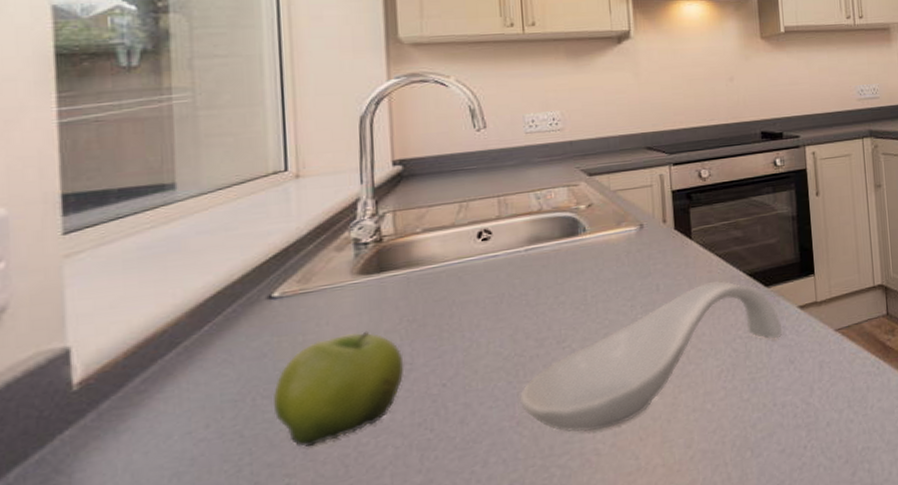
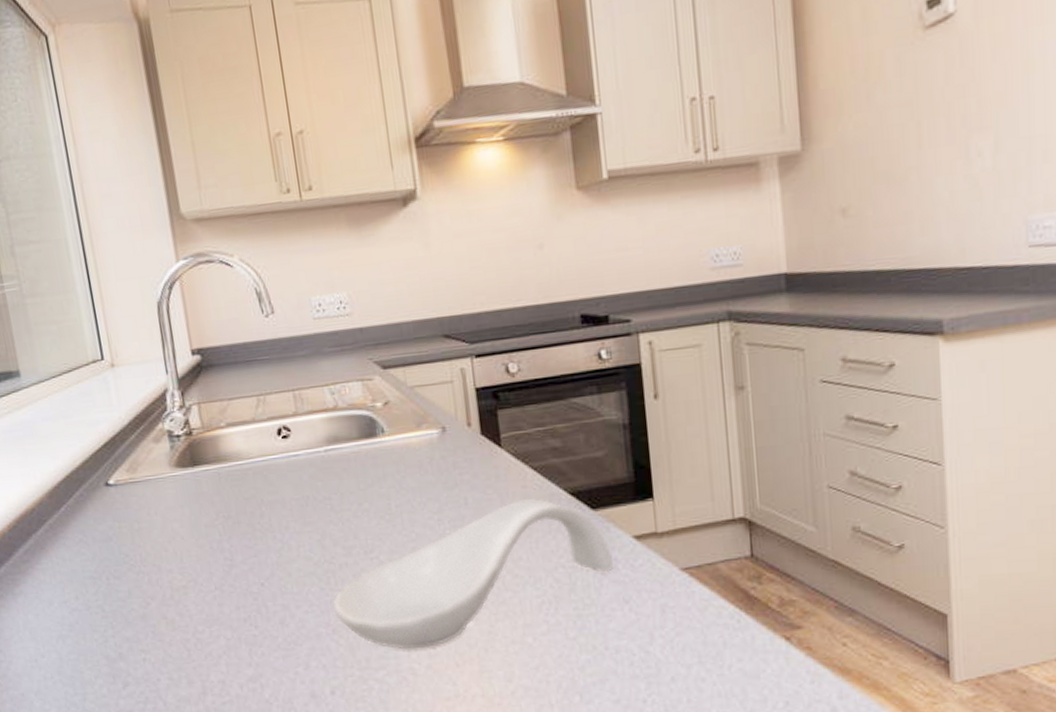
fruit: present [273,330,405,447] -> none [122,523,226,628]

